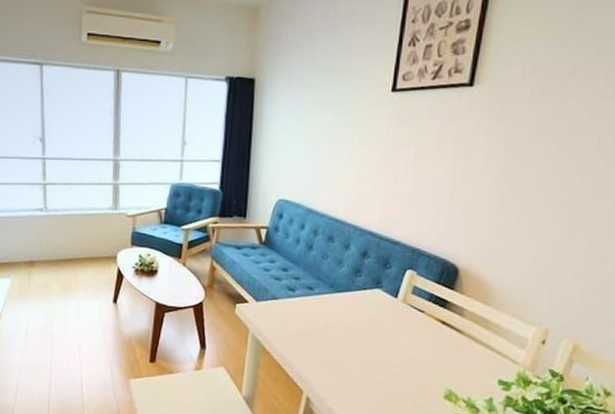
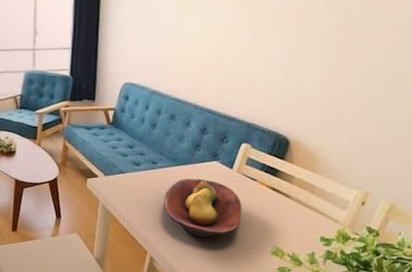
fruit bowl: none [321,307,409,377] -> present [163,178,242,238]

